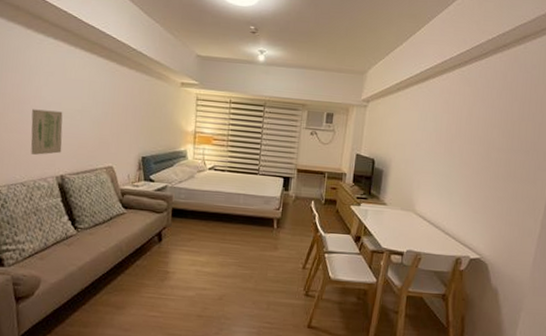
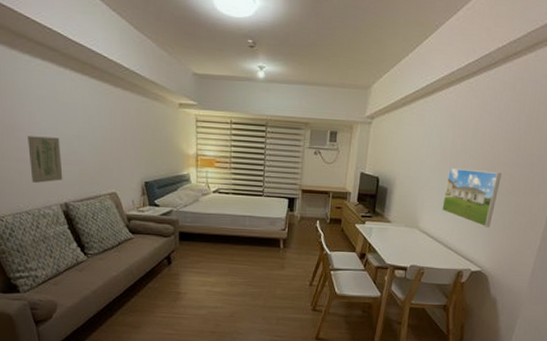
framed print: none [438,151,497,213] -> present [442,167,502,228]

